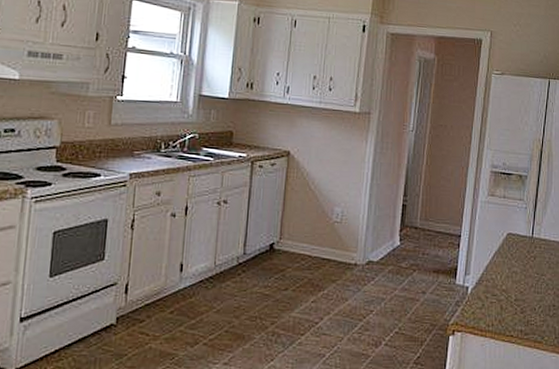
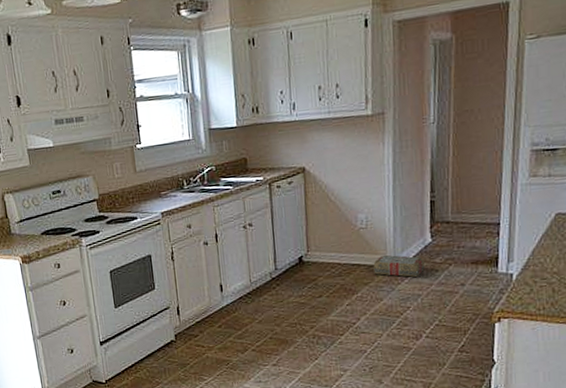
carton: none [342,252,391,280] -> present [373,254,425,278]

